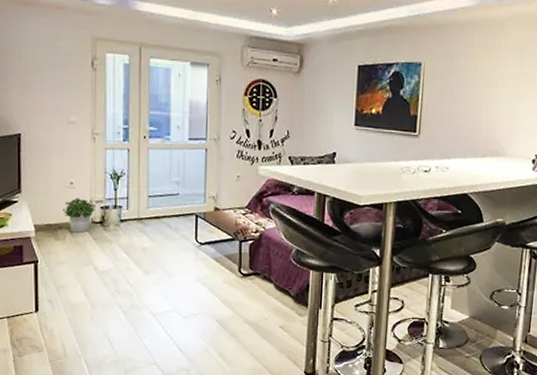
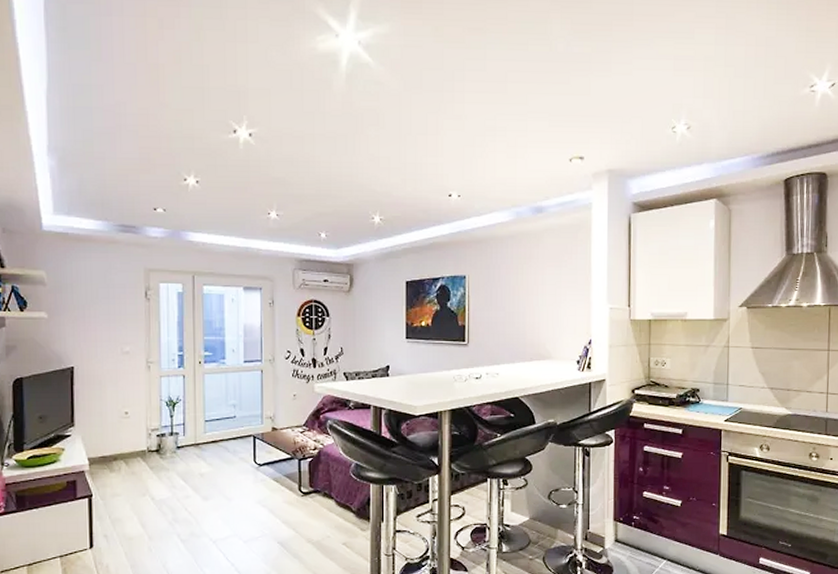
potted plant: present [62,198,95,233] -> none [117,427,151,463]

